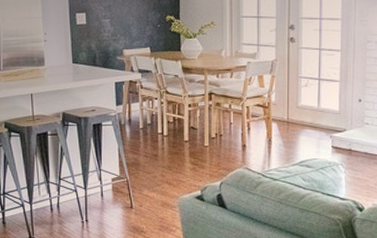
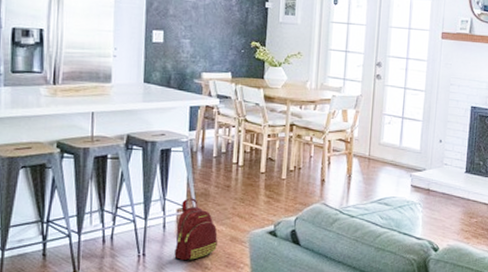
backpack: none [113,168,150,226] -> present [174,198,218,261]

